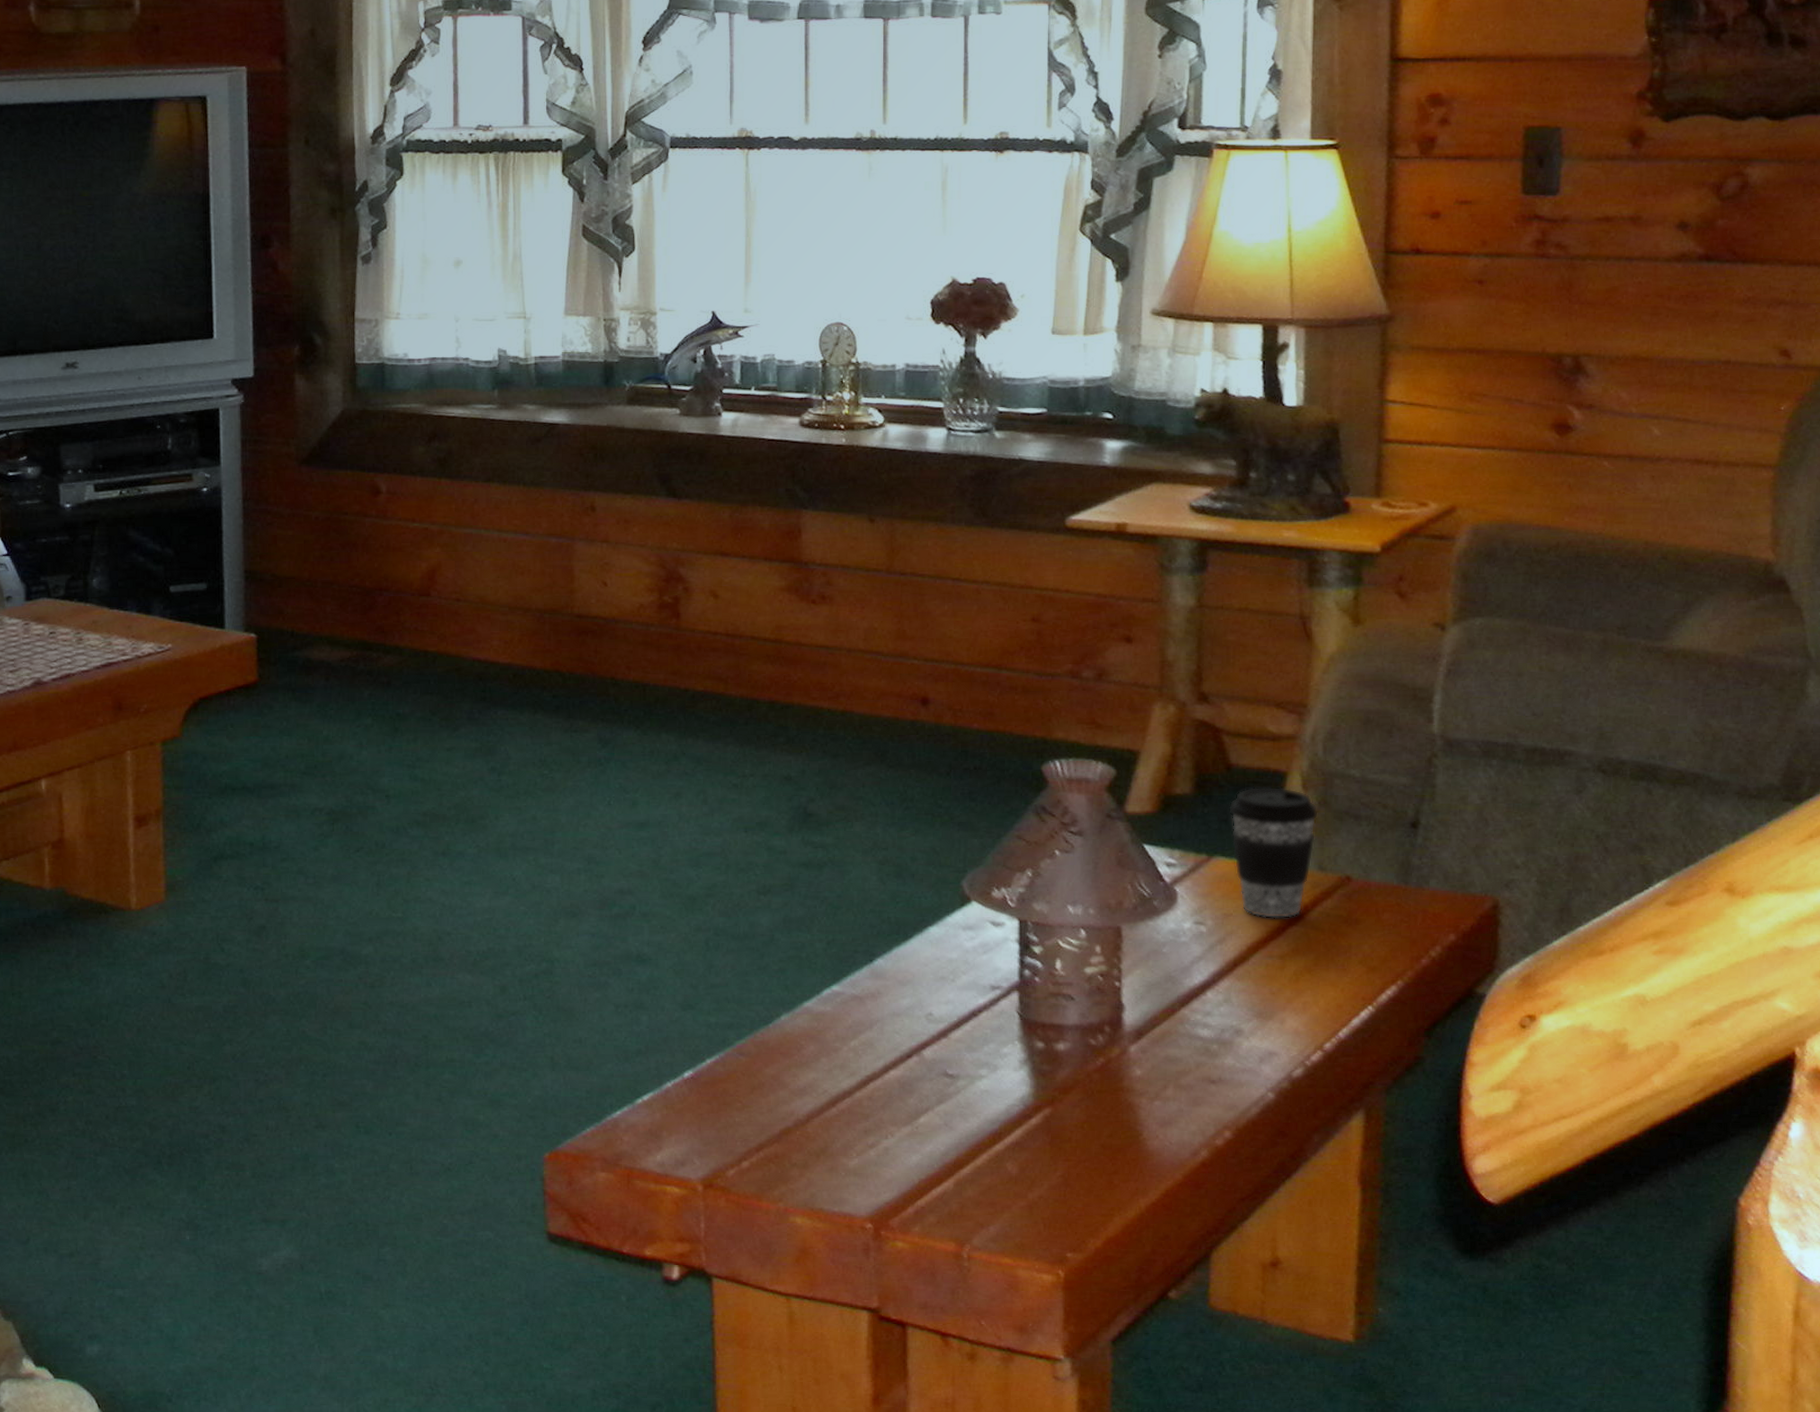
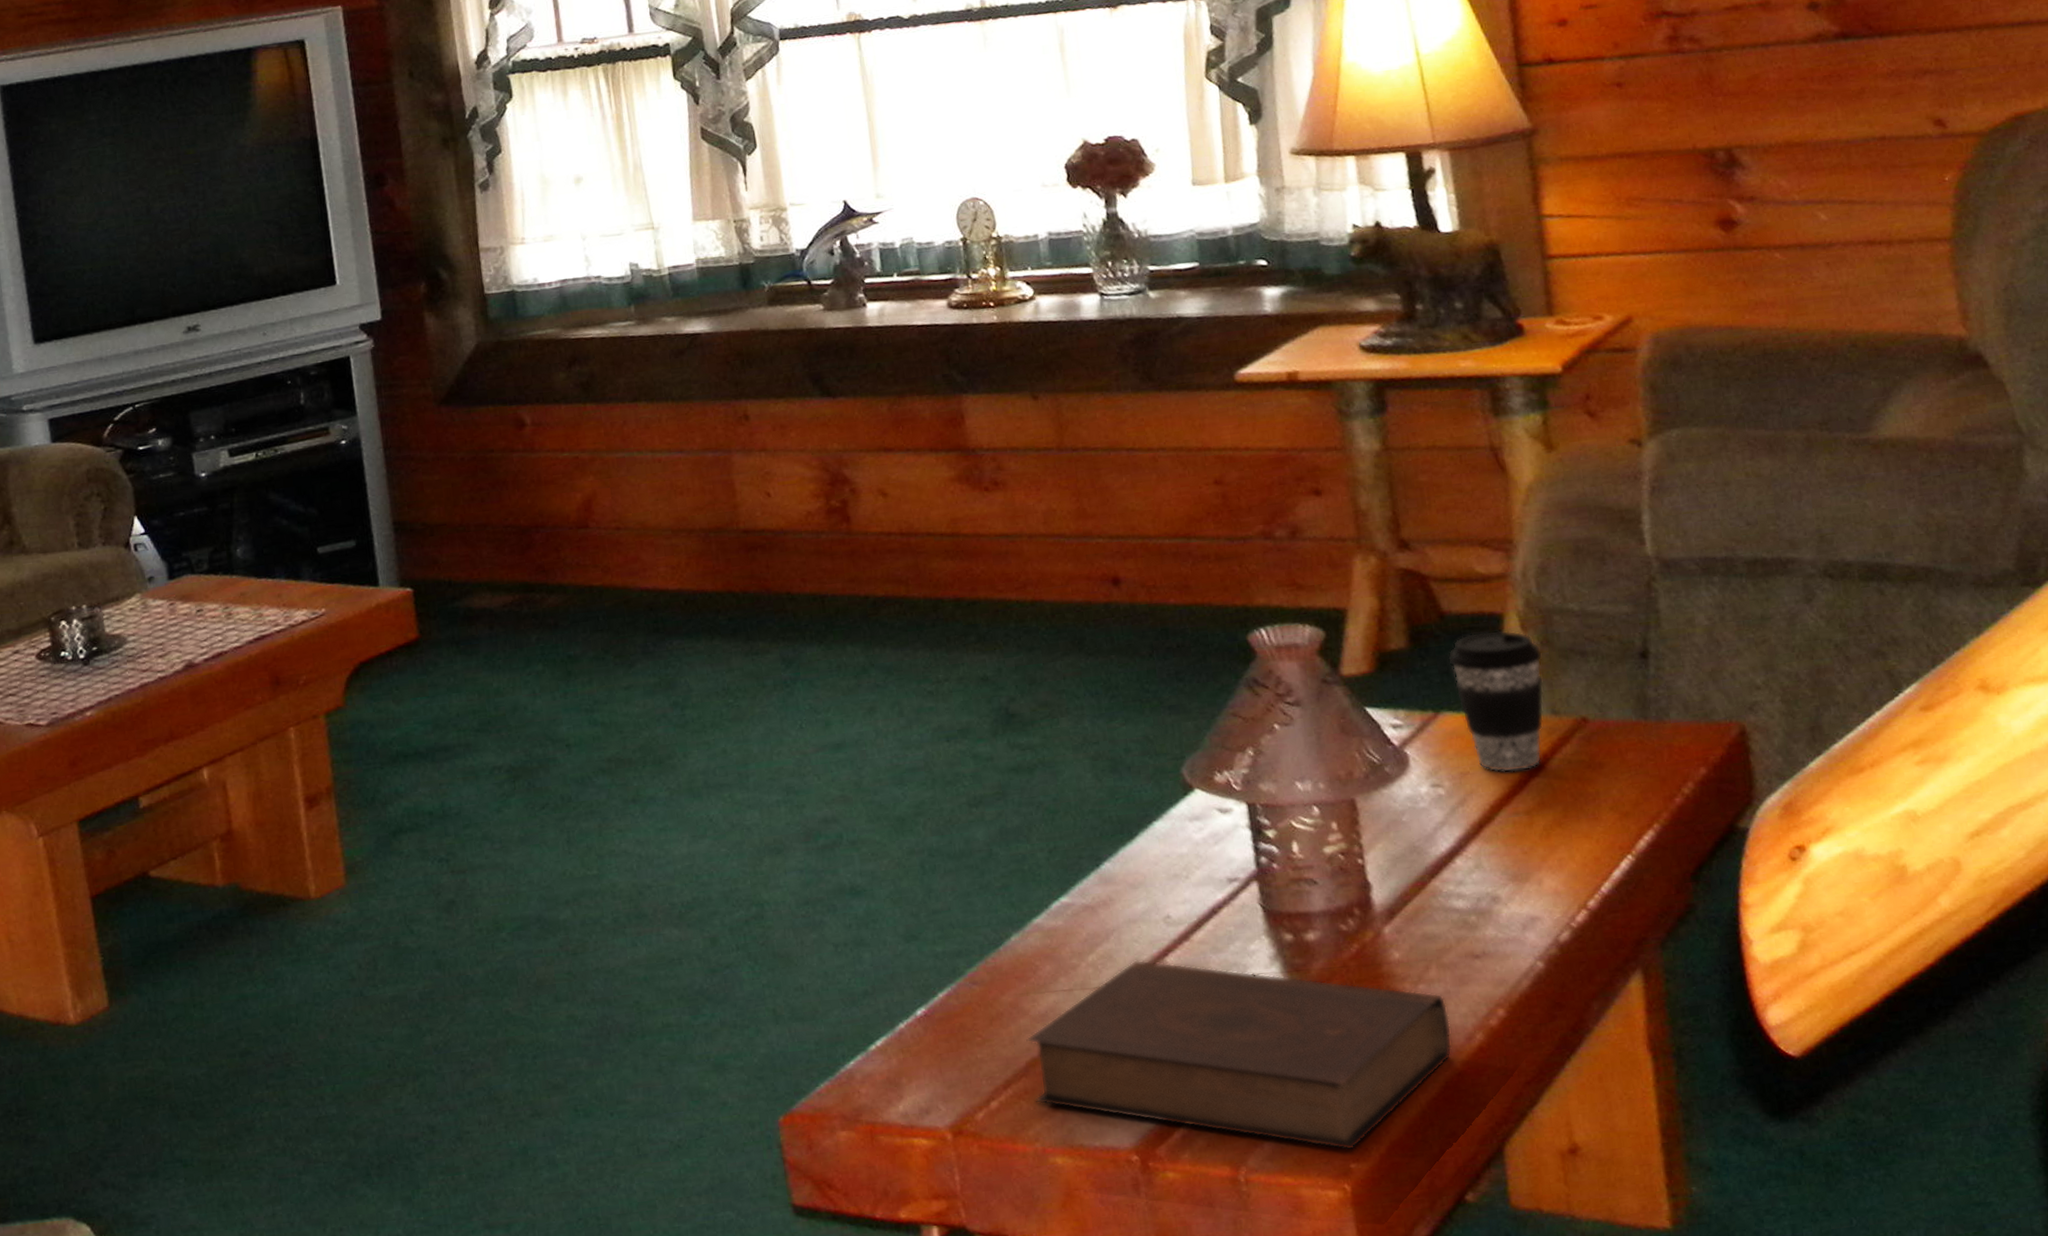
book: none [783,1050,1179,1242] -> present [1026,959,1452,1151]

